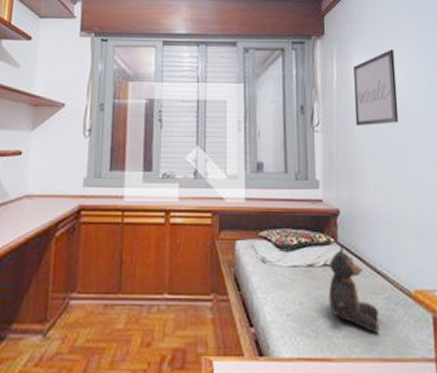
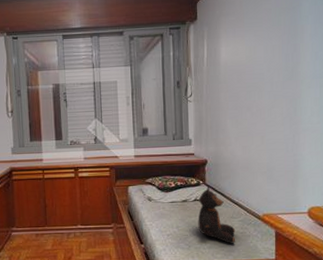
wall art: present [353,49,399,126] -> none [220,27,258,95]

